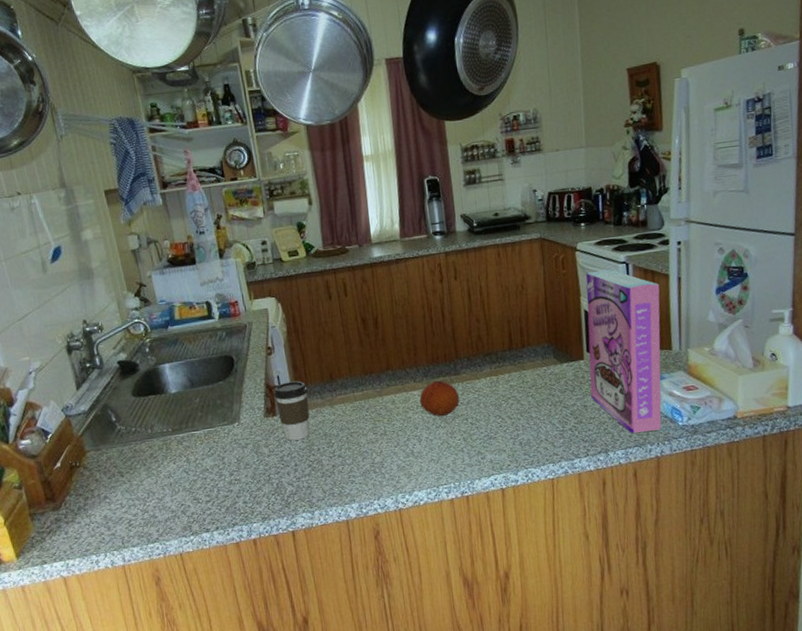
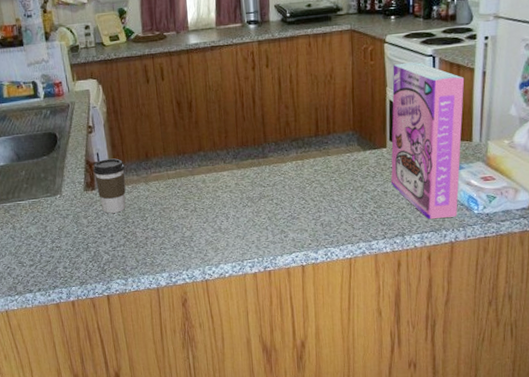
fruit: present [419,380,459,416] -> none [228,162,266,196]

